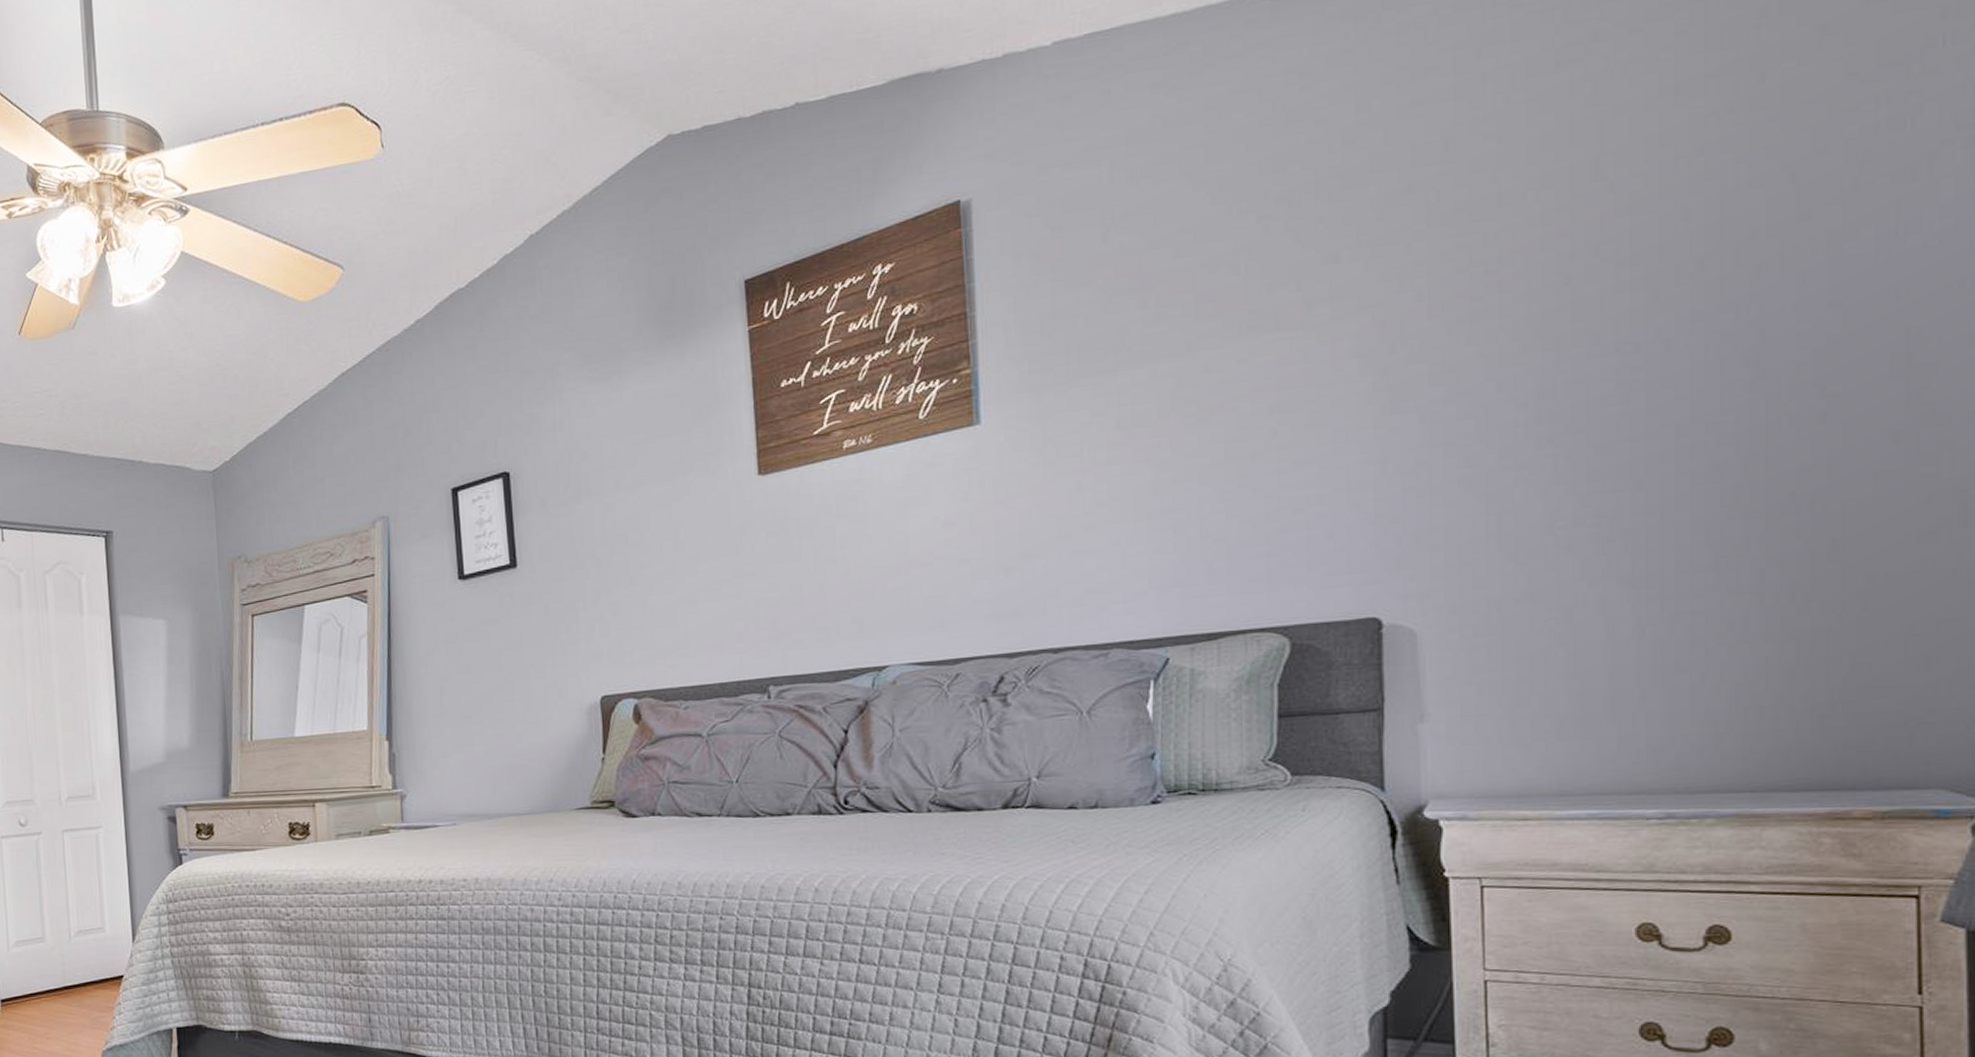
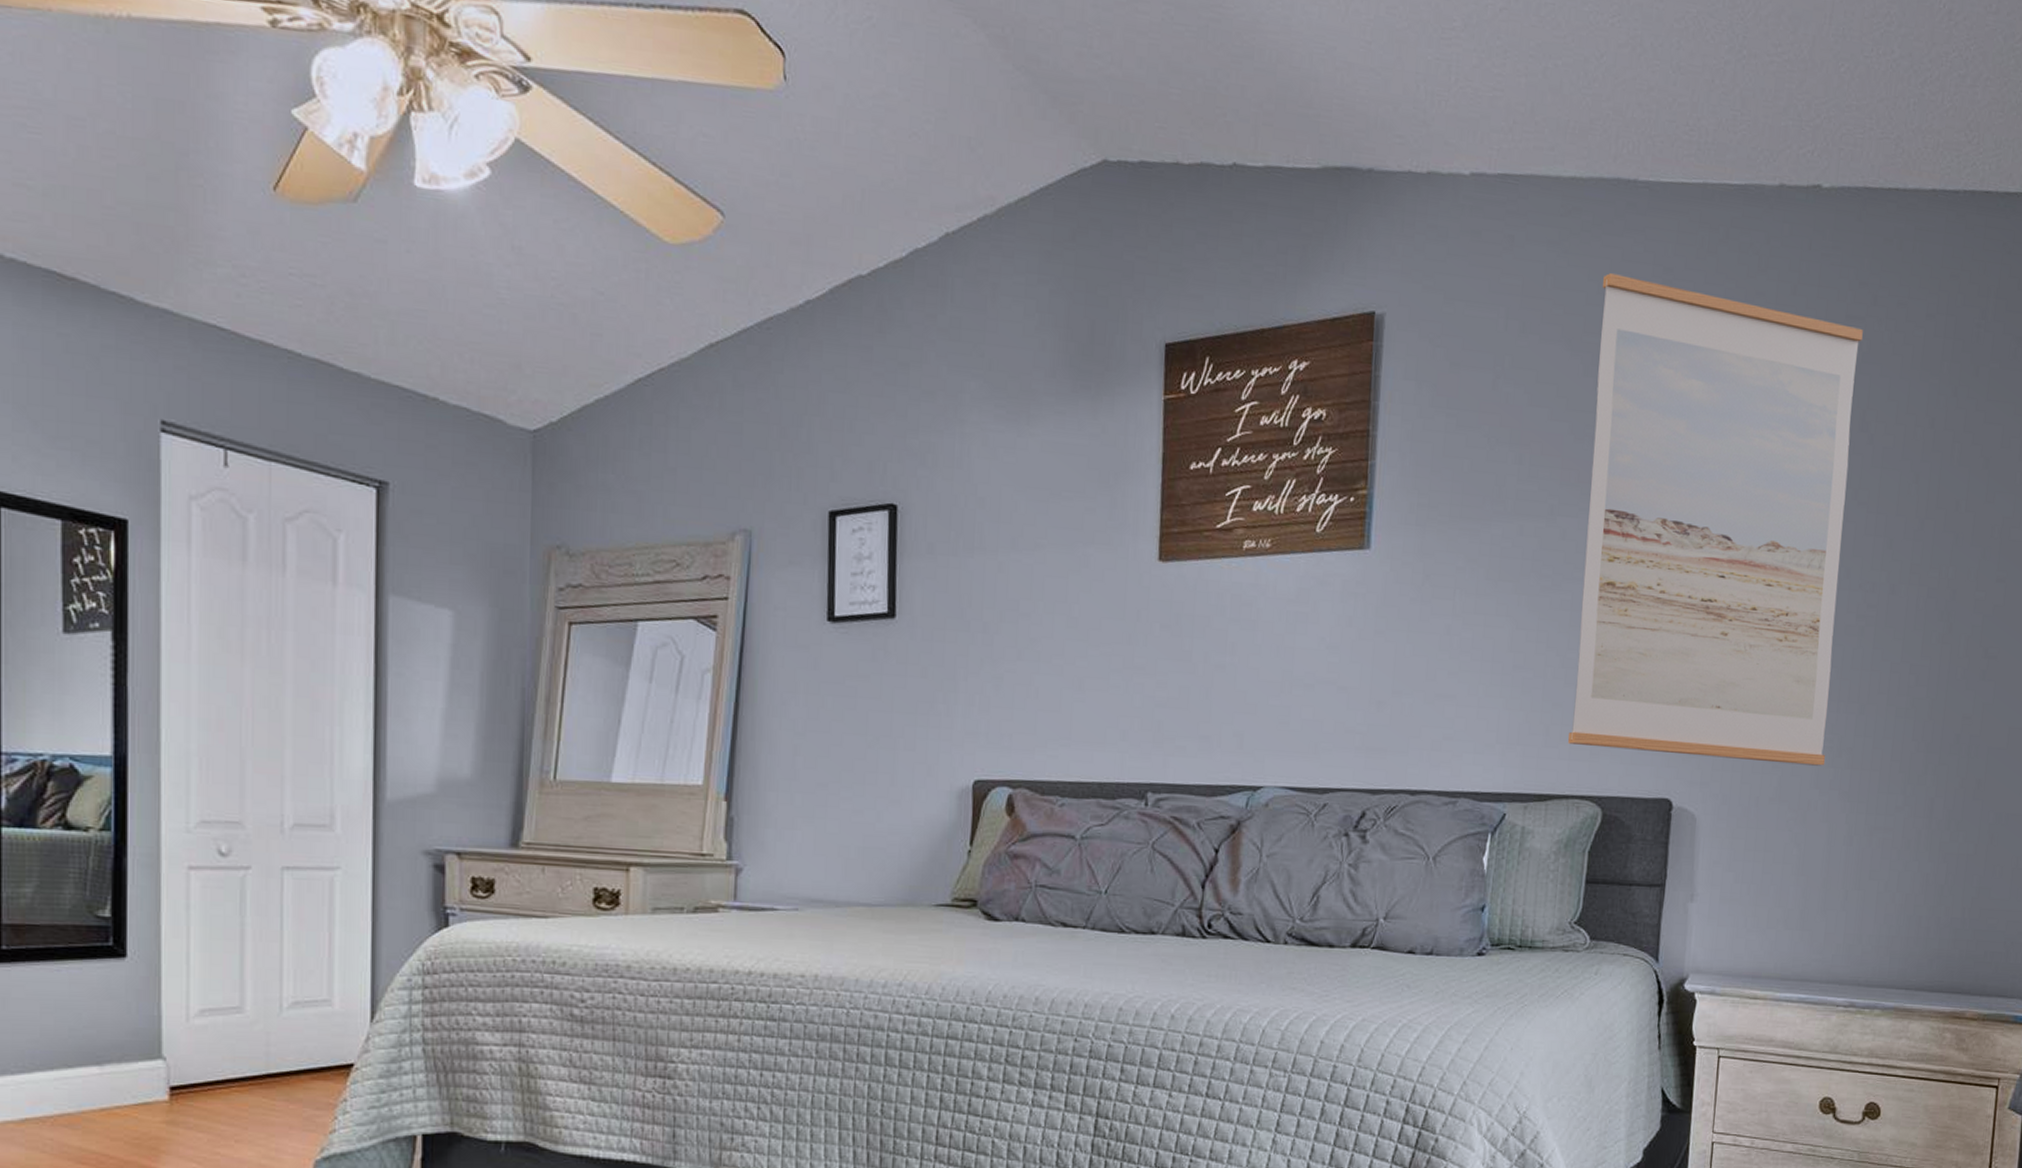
wall art: none [1224,71,1592,578] -> present [1568,273,1863,766]

